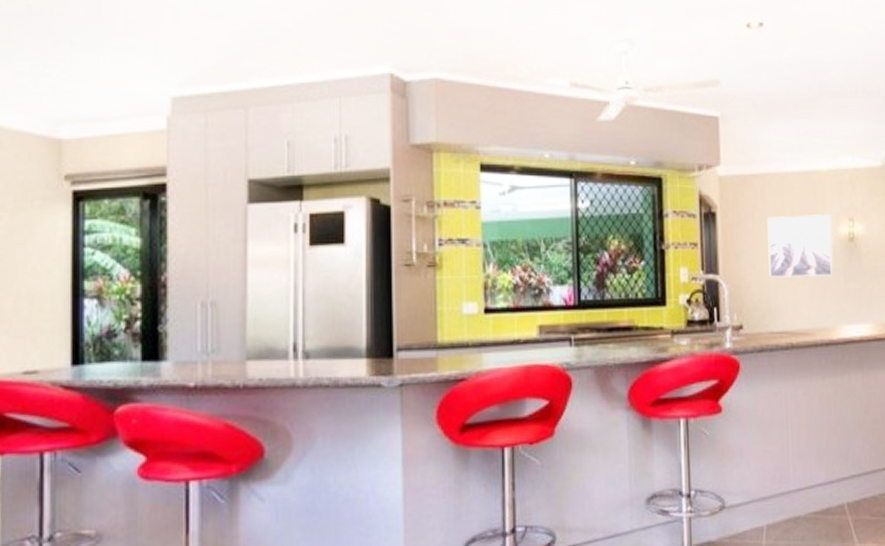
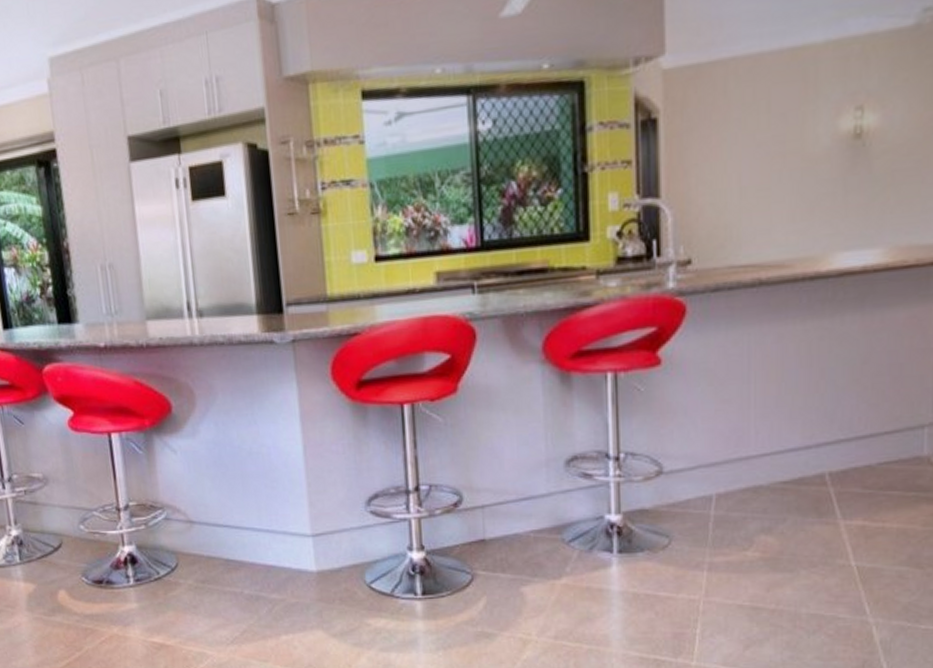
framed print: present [767,215,833,278] -> none [730,104,827,198]

